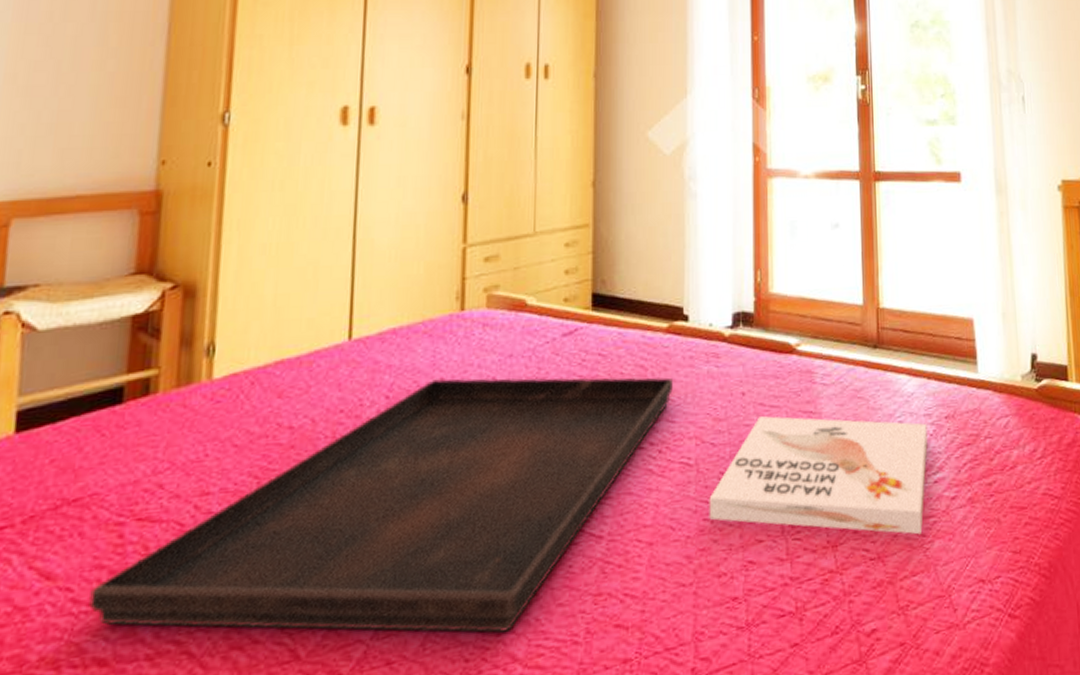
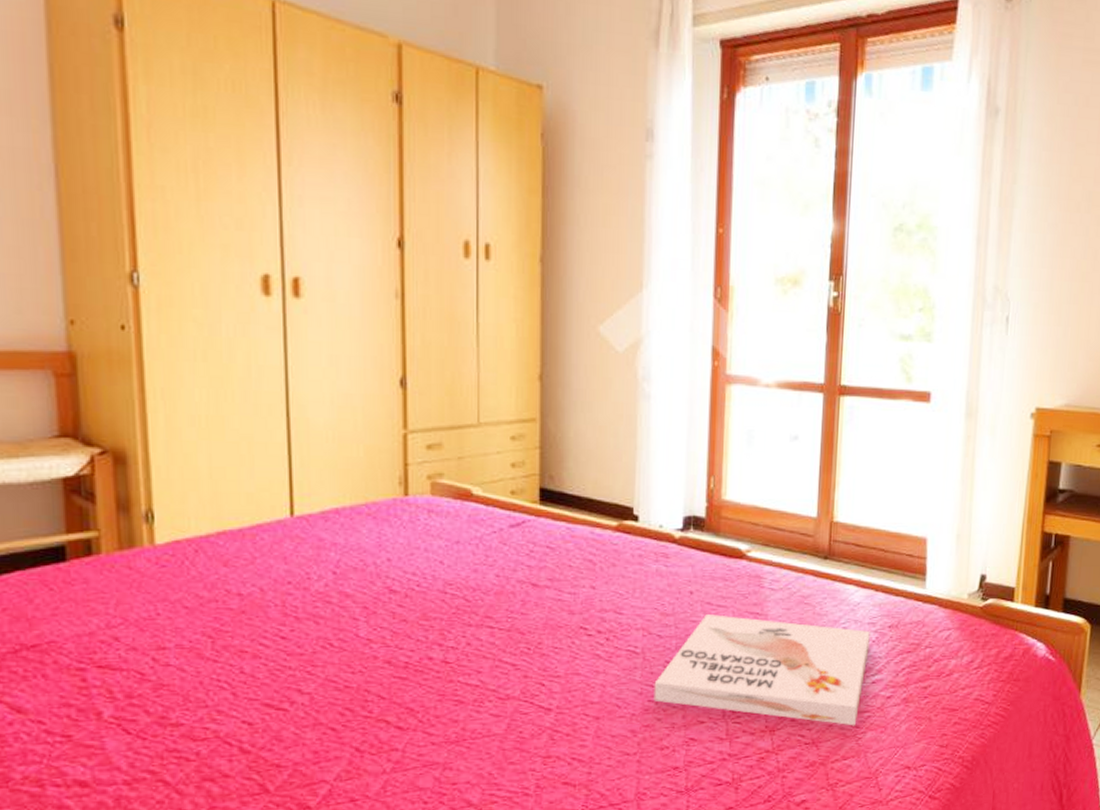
serving tray: present [89,377,674,633] -> none [62,559,623,782]

